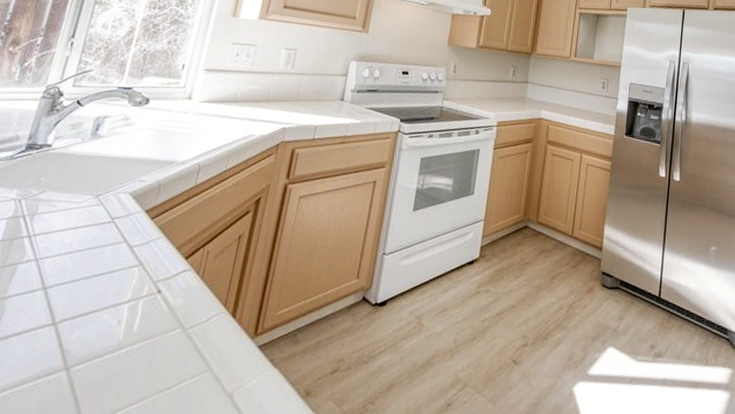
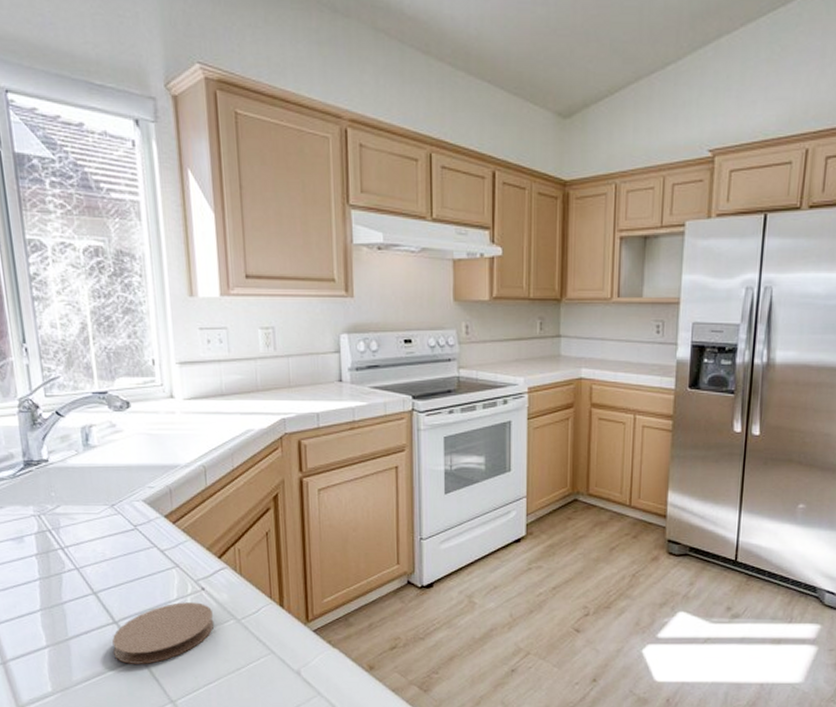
coaster: none [38,305,162,377] -> present [112,602,214,664]

